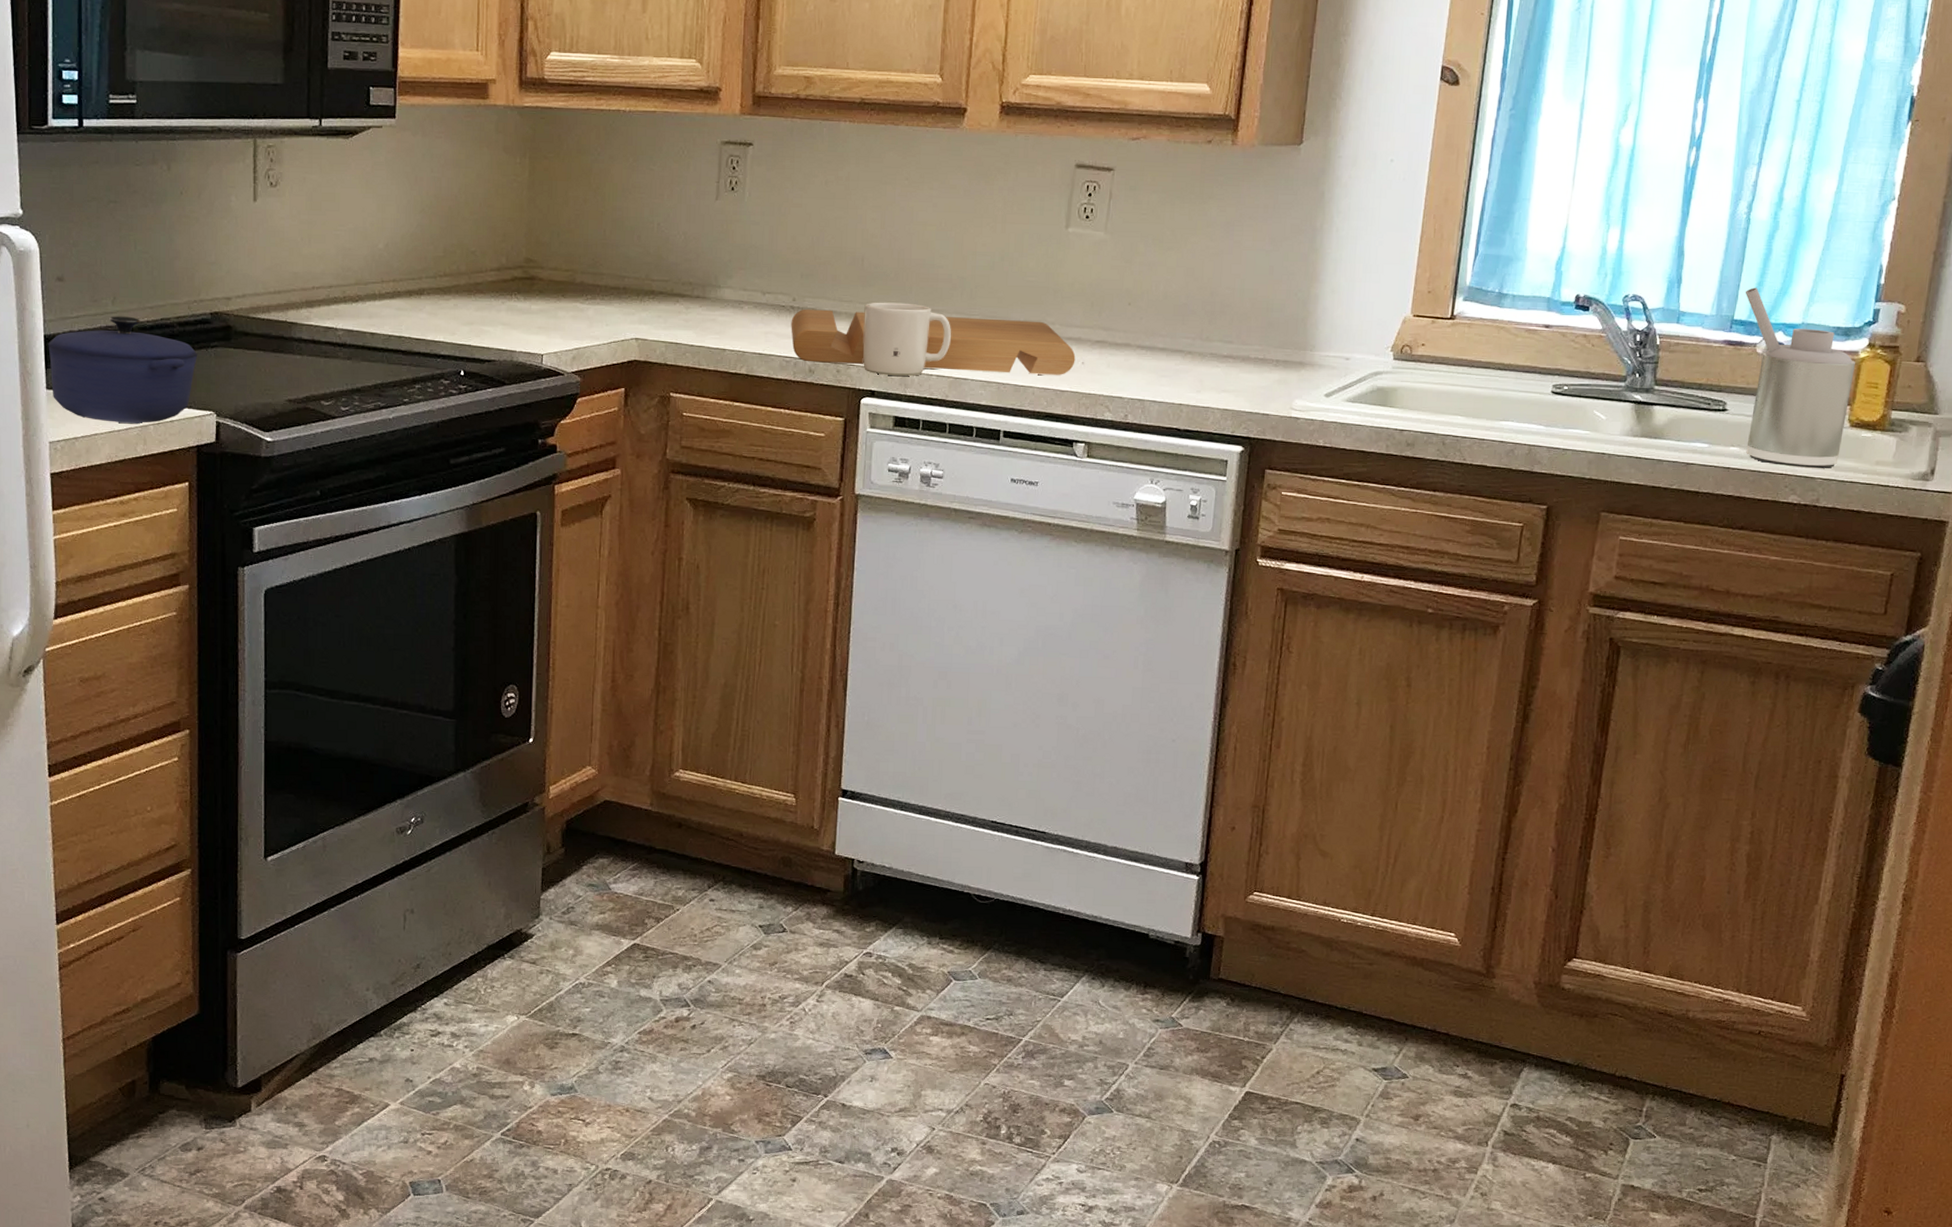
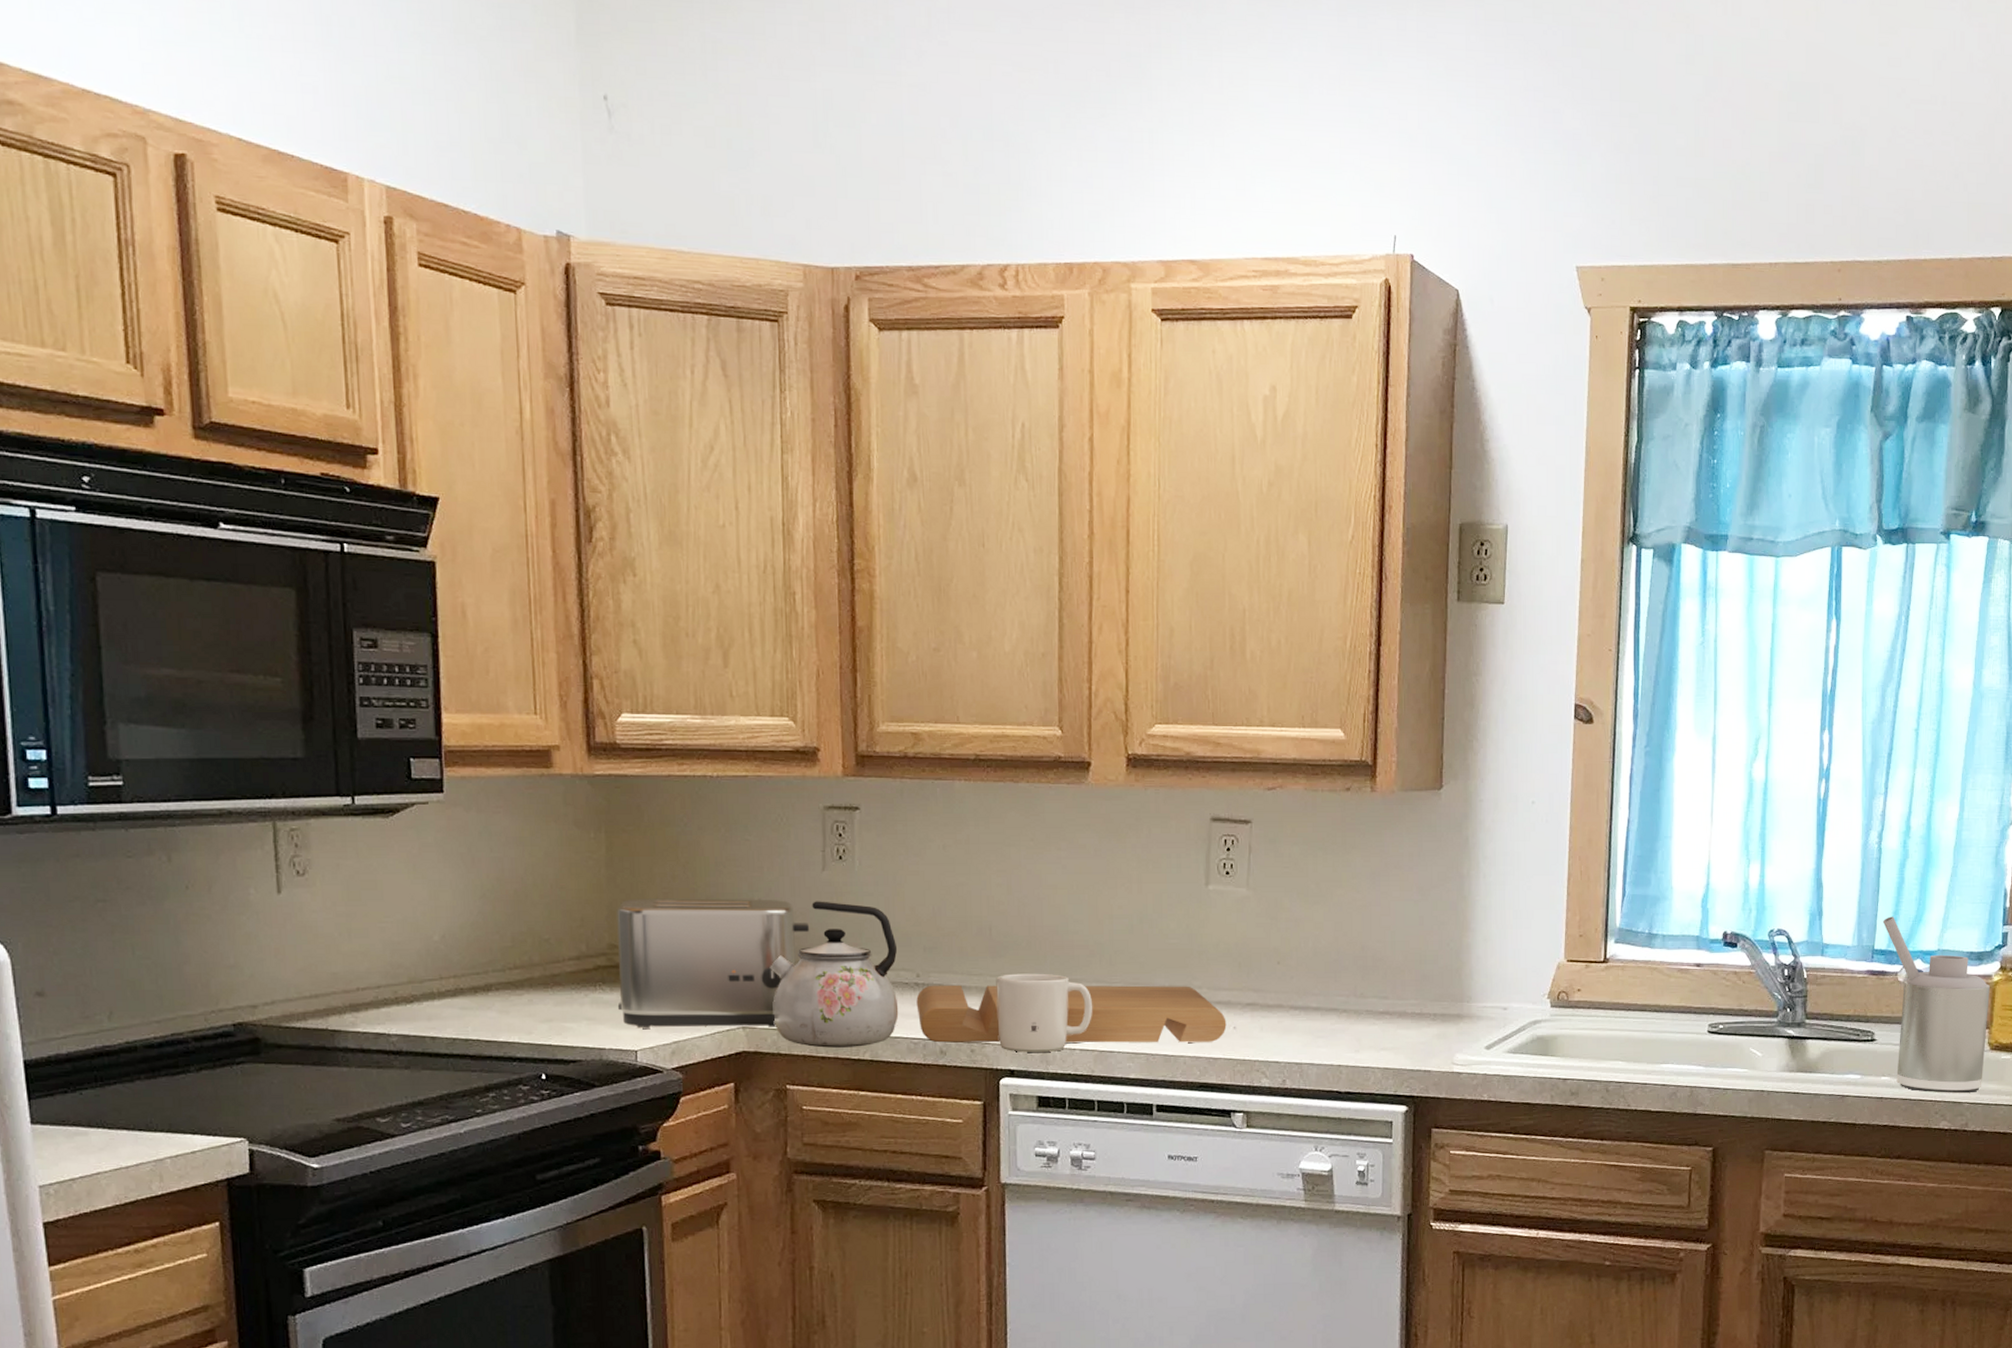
cooking pot: present [48,316,198,424] -> none [29,1033,221,1158]
toaster: none [529,218,701,340] -> present [617,898,810,1029]
kettle: none [663,227,778,362] -> present [770,901,899,1048]

